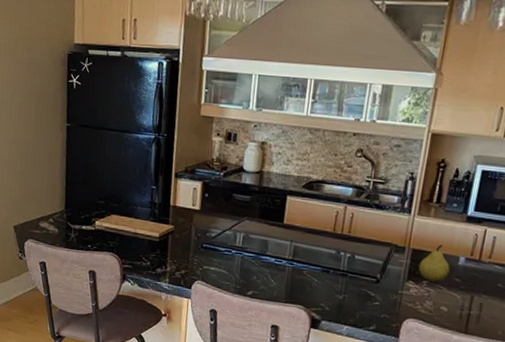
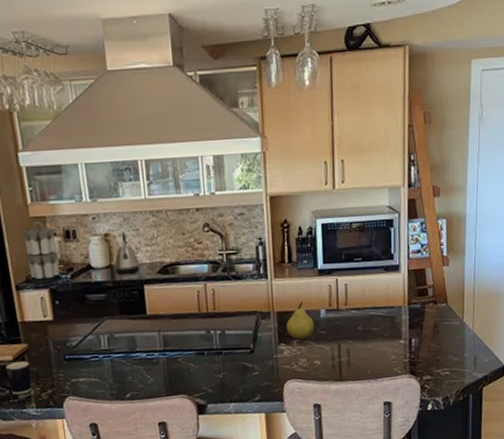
mug: none [150,238,178,269] -> present [5,360,40,395]
spice rack: none [188,120,219,178] -> present [23,221,62,285]
kettle: none [263,143,288,184] -> present [113,232,140,276]

